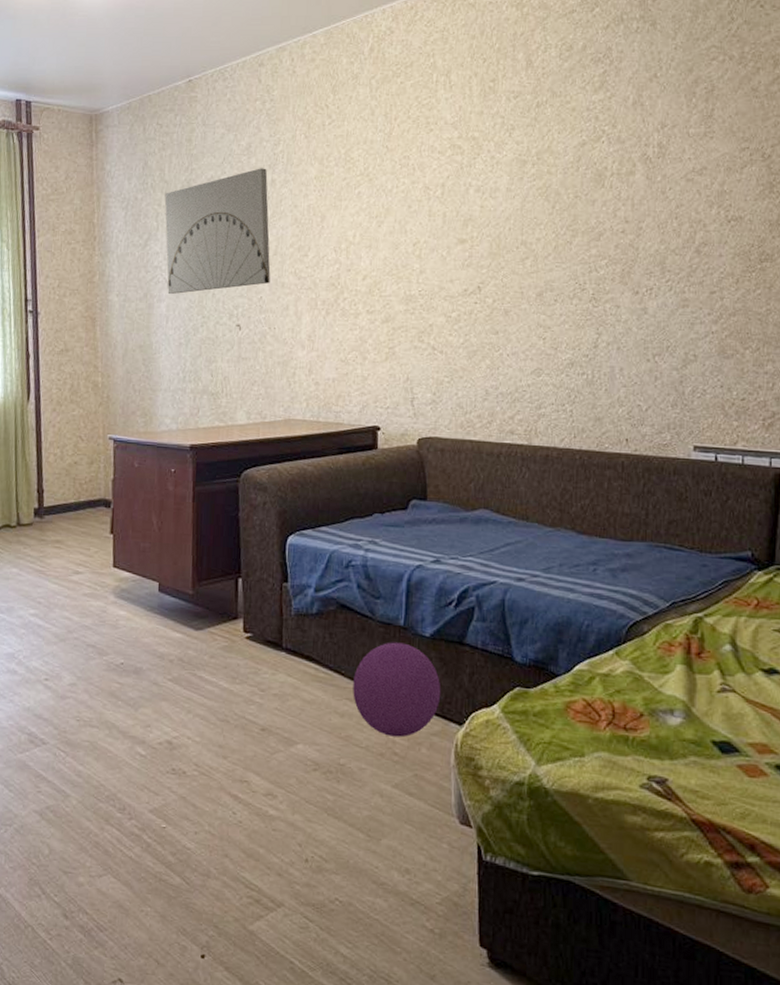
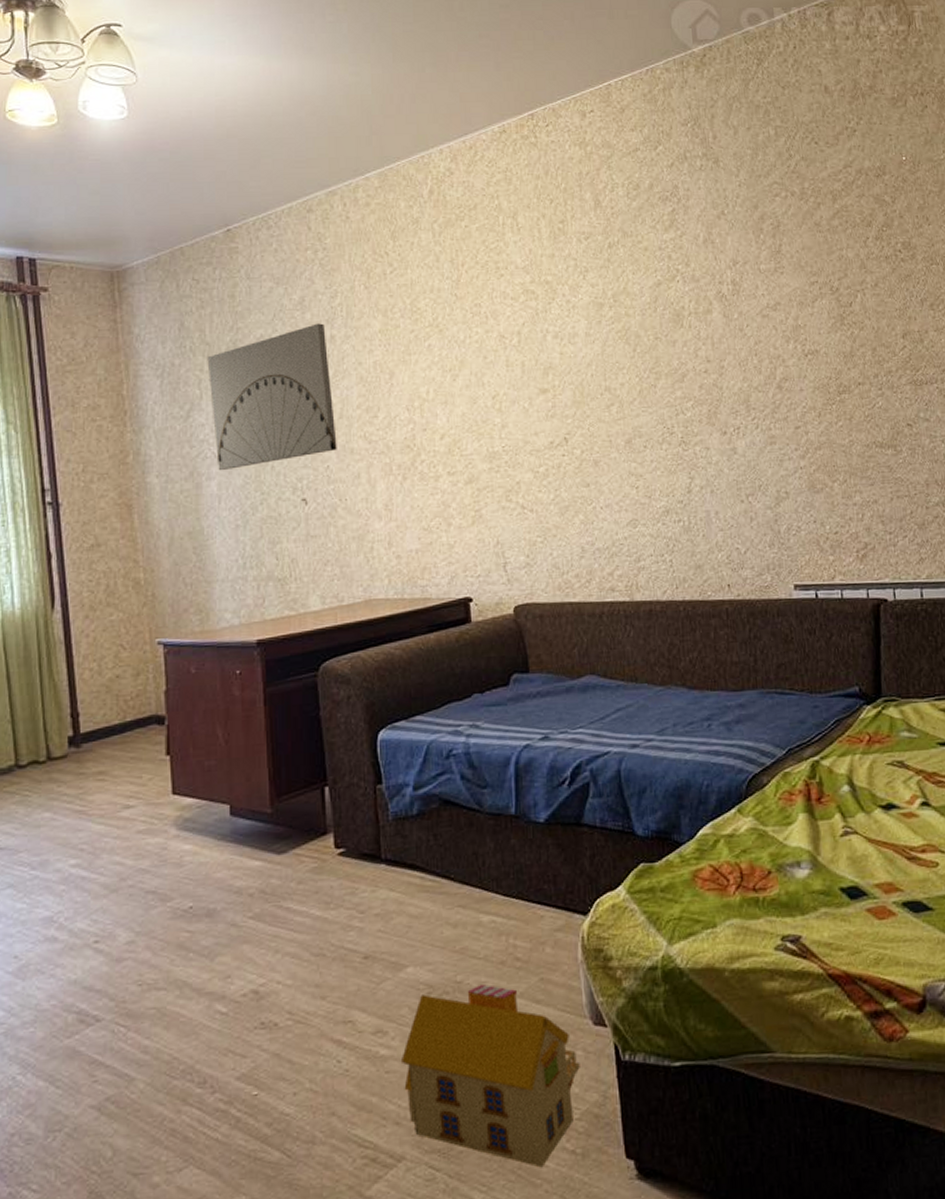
toy house: none [287,770,444,939] -> present [402,985,580,1168]
ball: present [353,642,441,737] -> none [464,833,562,941]

